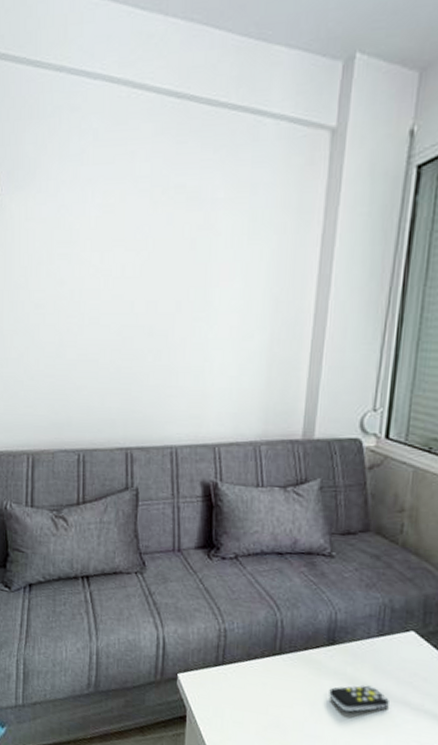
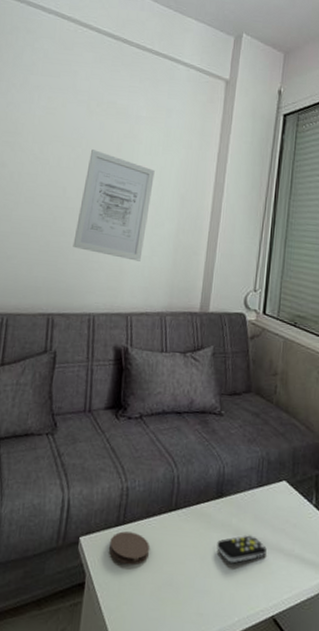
wall art: none [147,251,239,383] -> present [73,149,155,261]
coaster: none [209,671,253,705] -> present [109,531,150,566]

